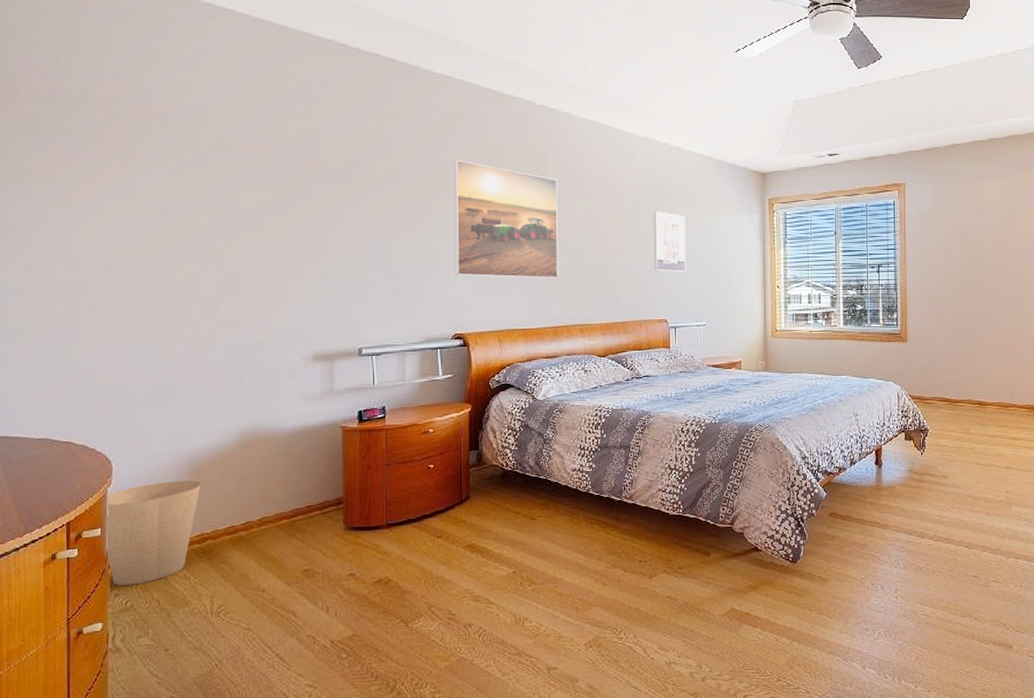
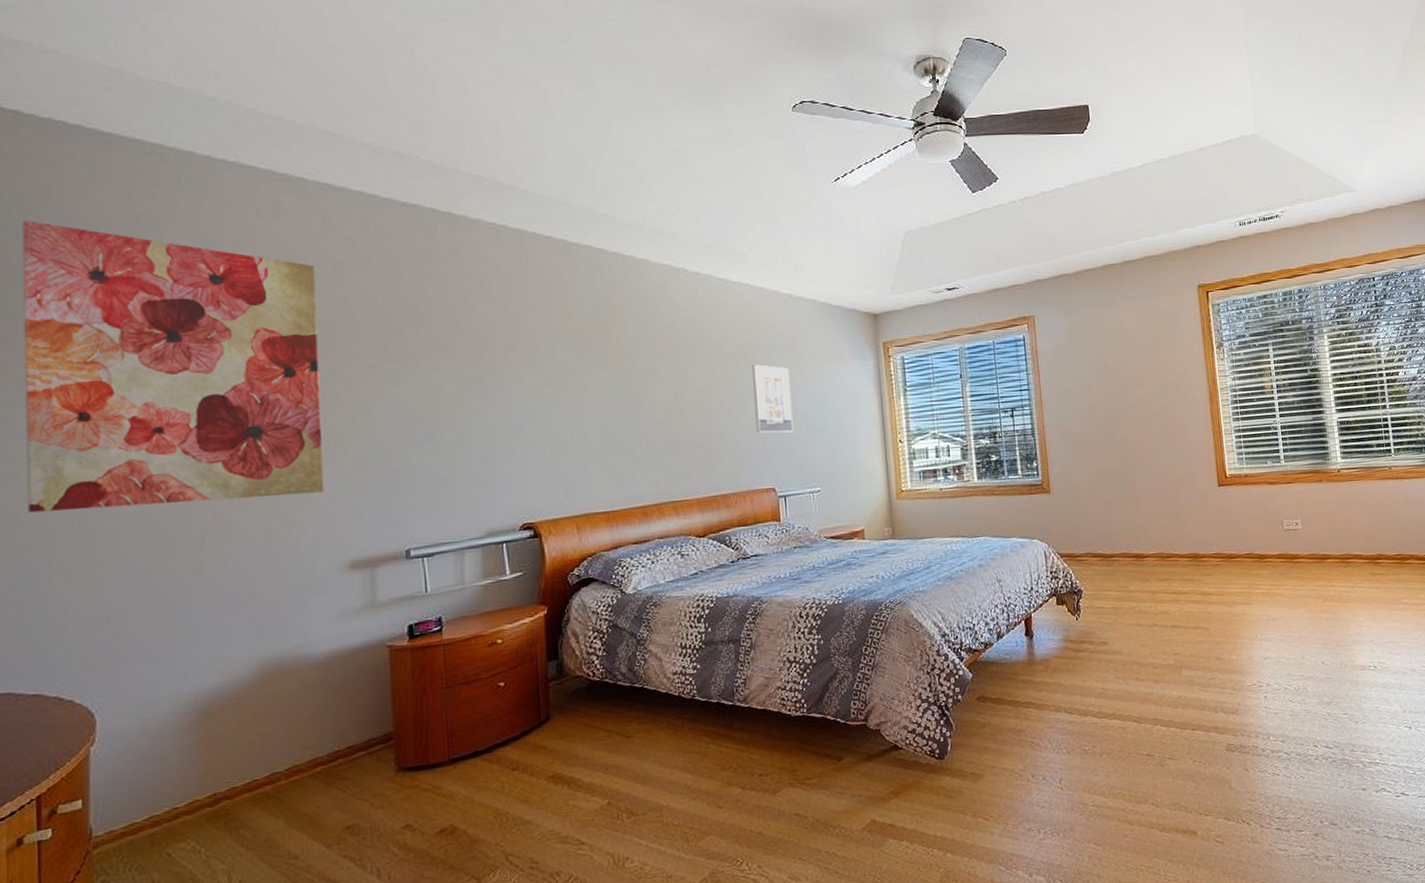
wall art: none [61,51,295,296] -> present [22,220,324,513]
trash can: present [105,480,201,586] -> none [88,728,212,870]
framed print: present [454,159,559,279] -> none [513,320,645,455]

